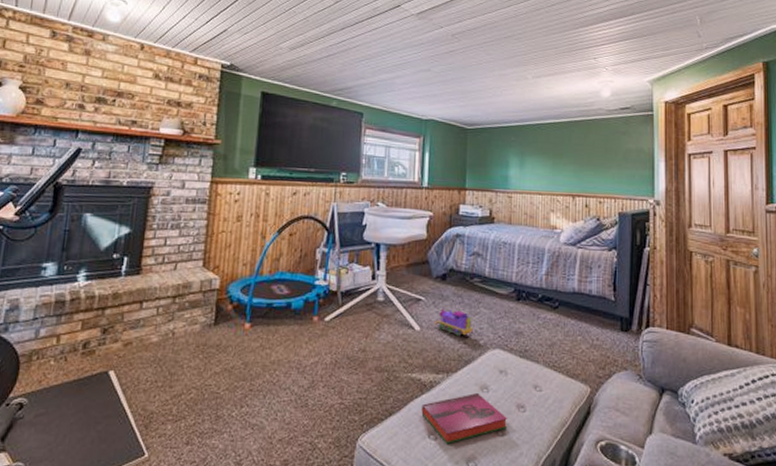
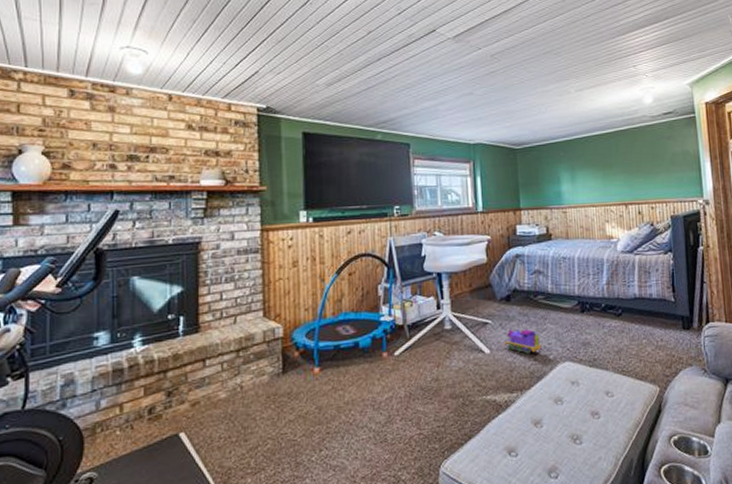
hardback book: present [421,392,507,444] -> none [499,405,584,458]

